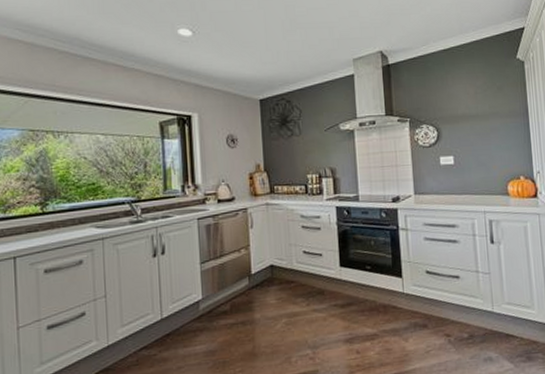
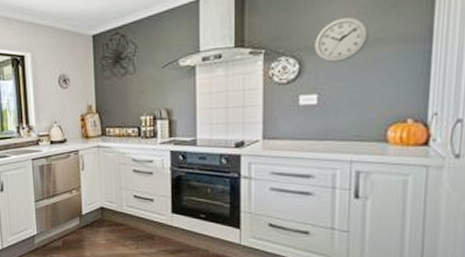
wall clock: none [447,96,485,131] -> present [314,17,369,64]

